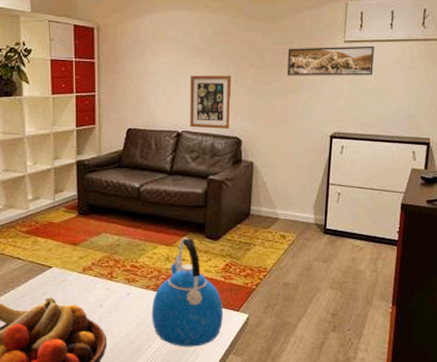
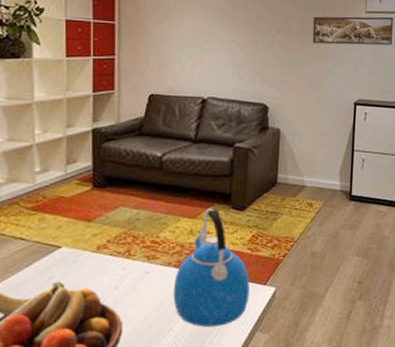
wall art: present [190,75,232,129] -> none [216,41,258,95]

